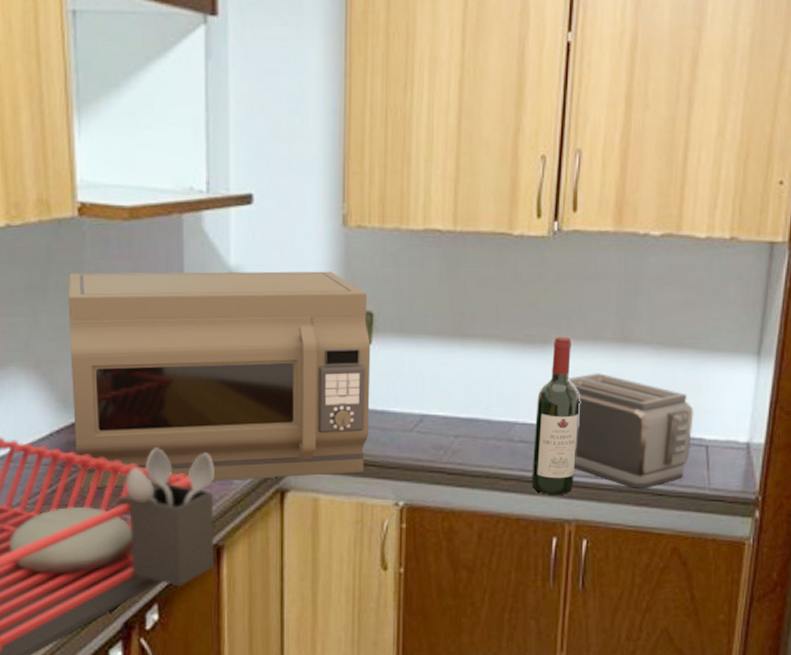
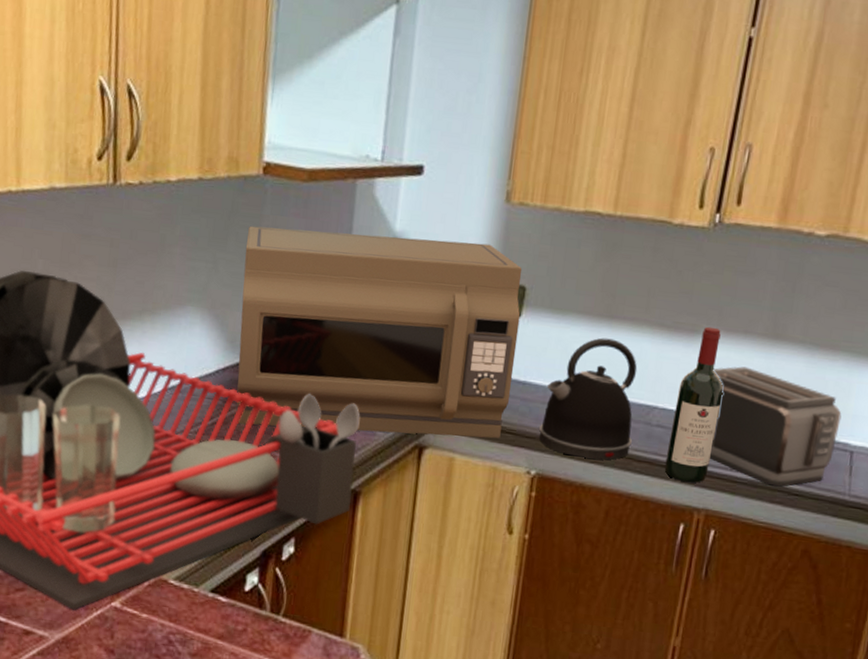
kettle: none [403,357,497,483] -> present [539,337,638,460]

